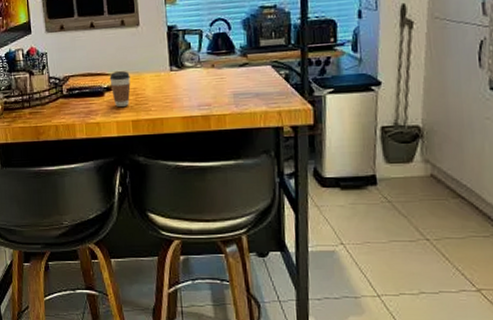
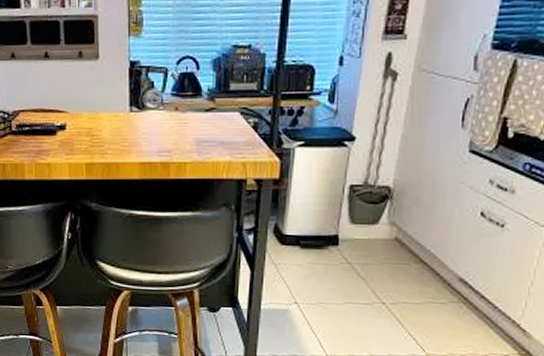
coffee cup: present [109,71,131,107] -> none [63,109,86,147]

